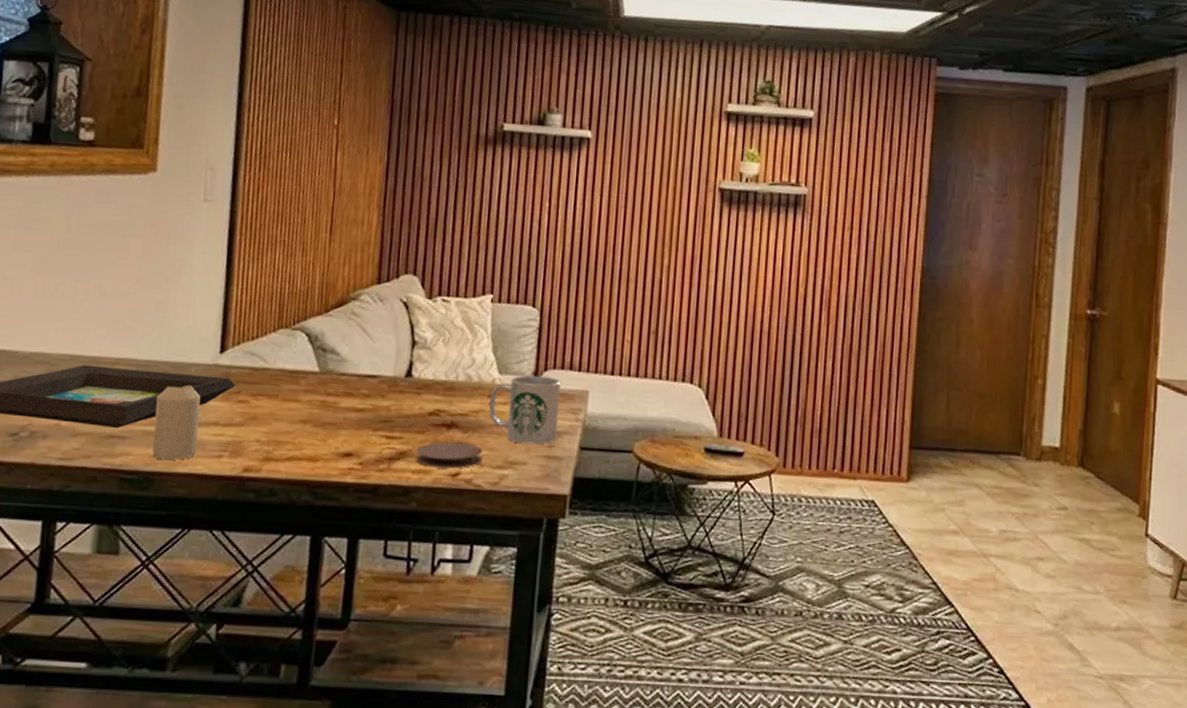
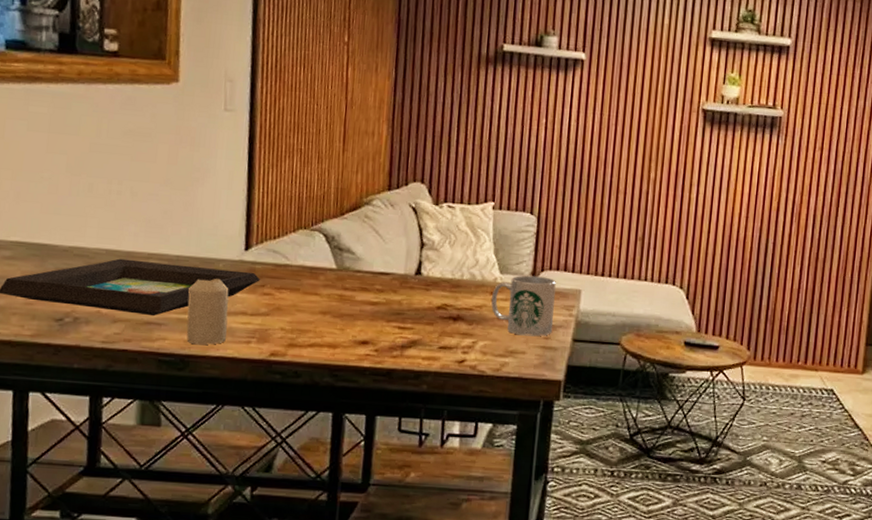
coaster: present [415,441,483,469] -> none [425,332,486,357]

